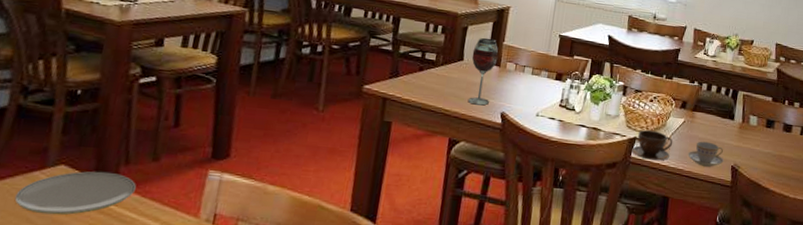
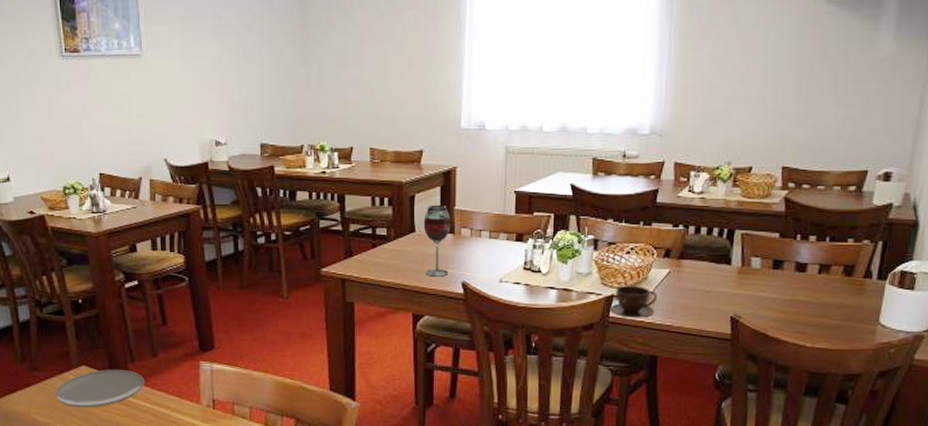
teacup: present [688,141,724,167] -> none [676,292,721,320]

